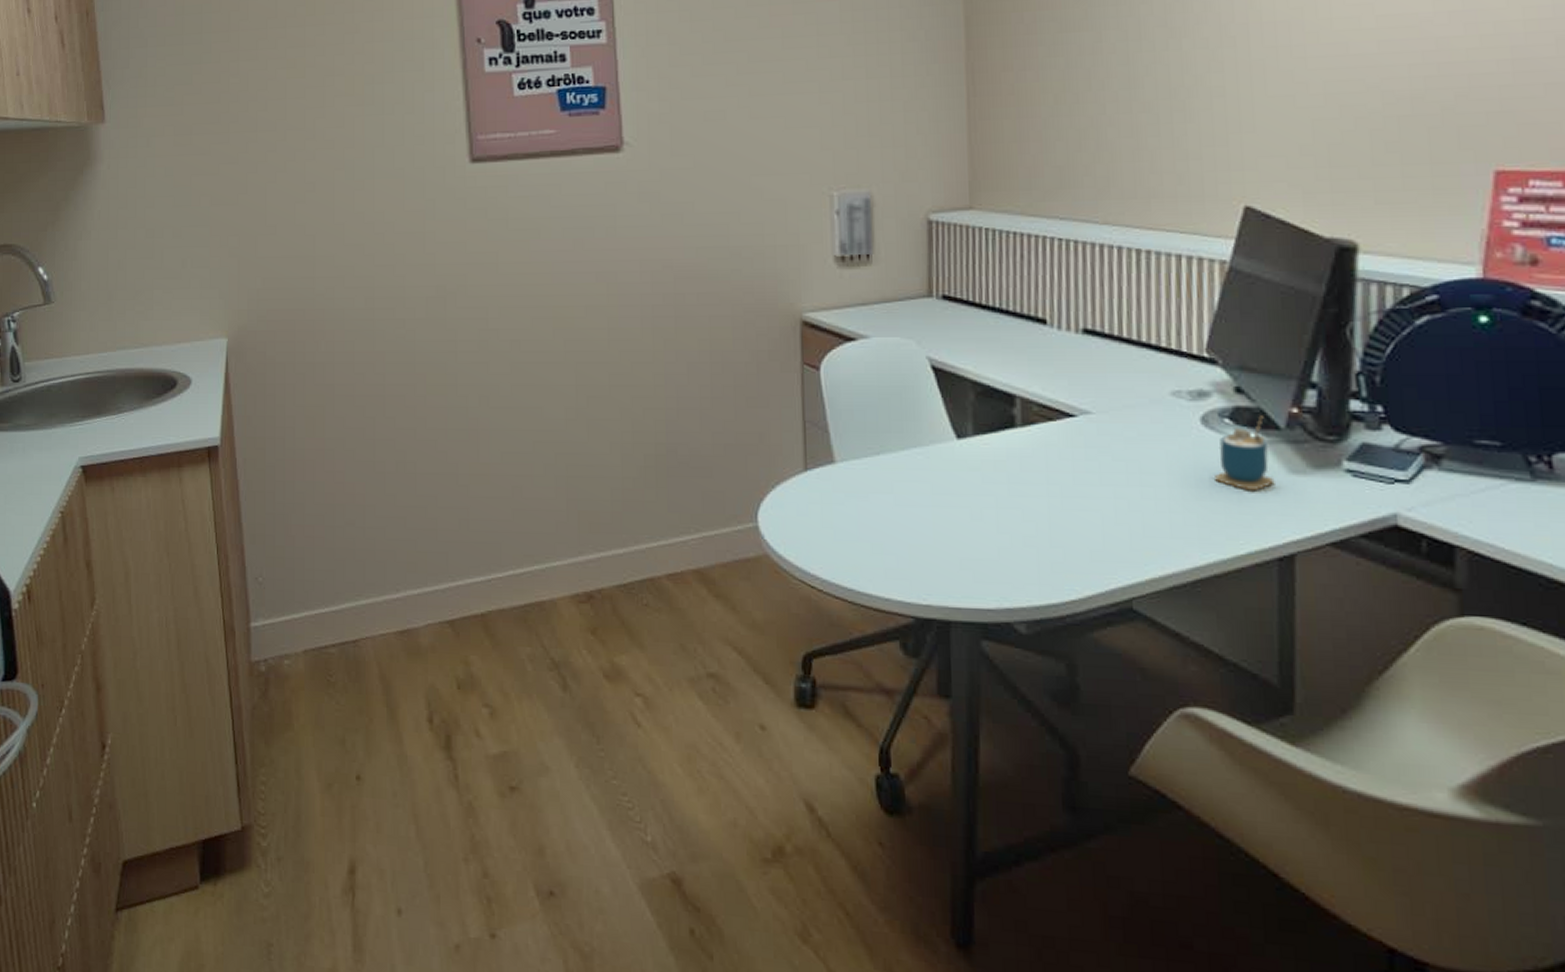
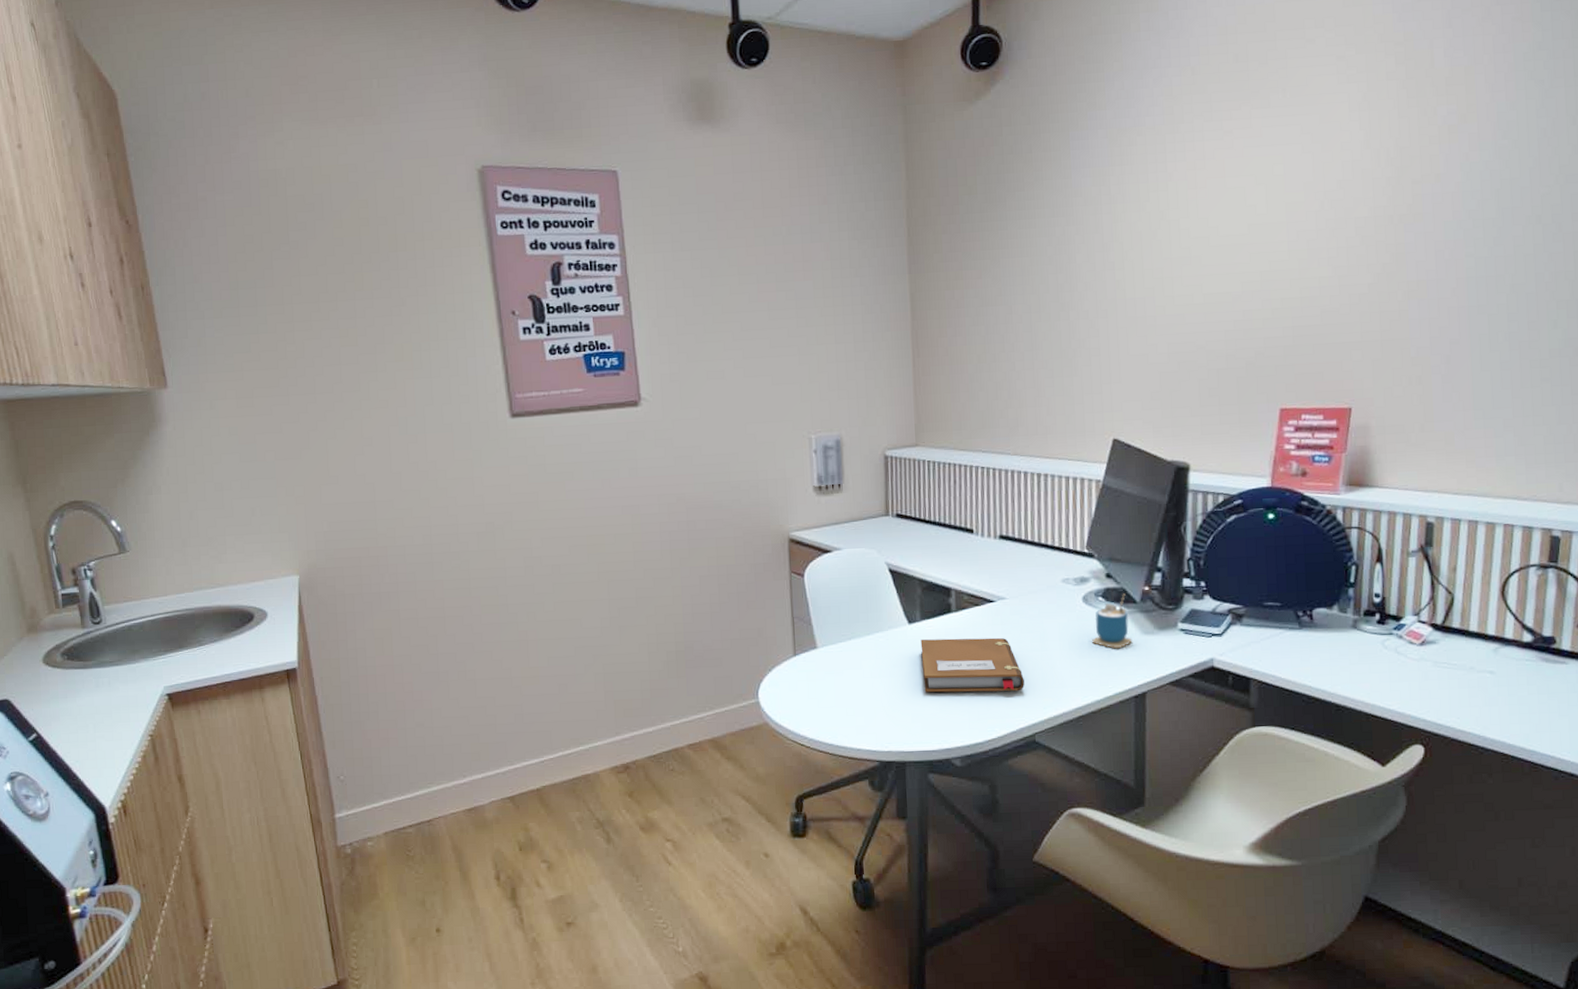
notebook: none [973,459,1117,539] -> present [920,637,1025,692]

